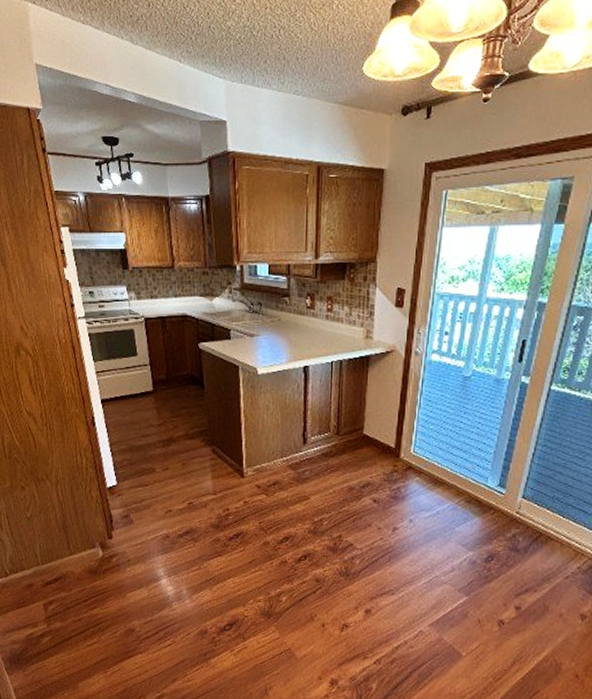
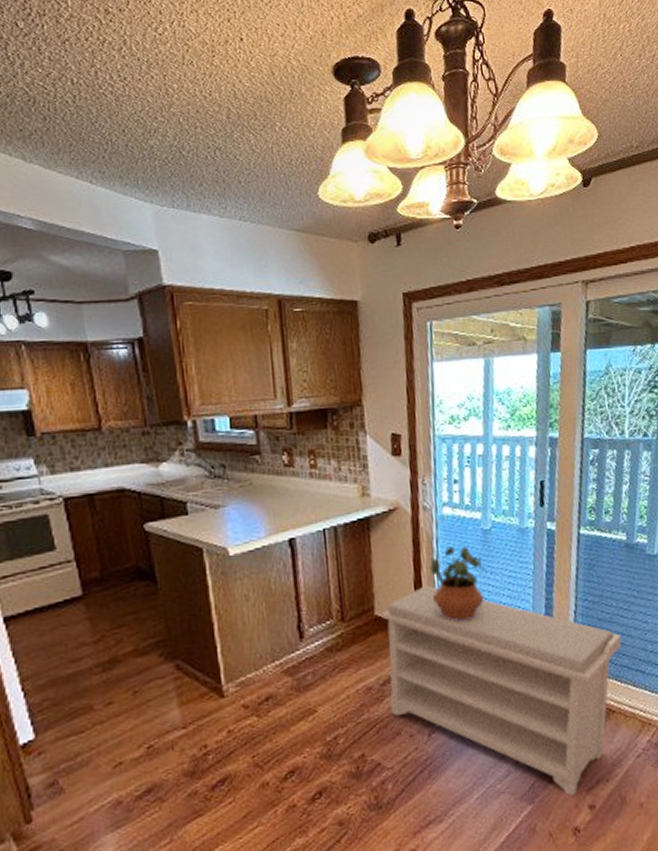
bench: none [366,416,572,597] -> present [381,585,622,796]
potted plant: none [411,386,461,448] -> present [430,546,487,622]

